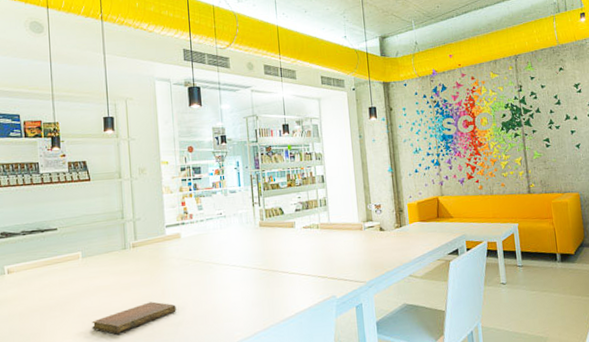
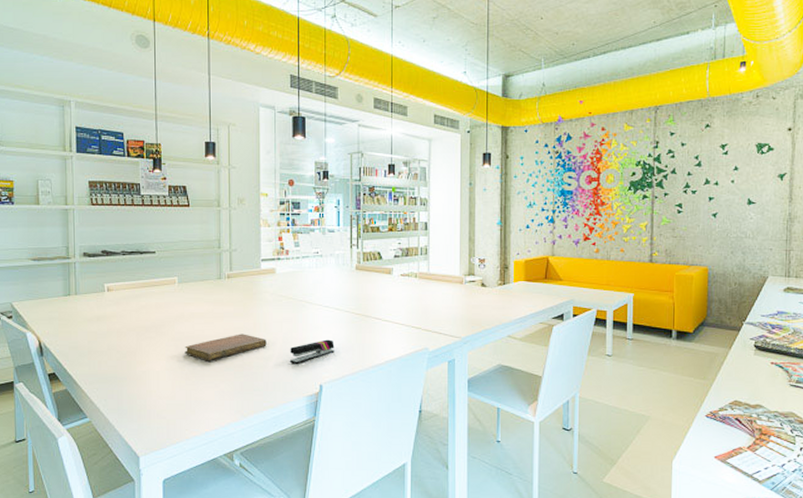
stapler: none [200,298,245,327] -> present [289,339,335,364]

